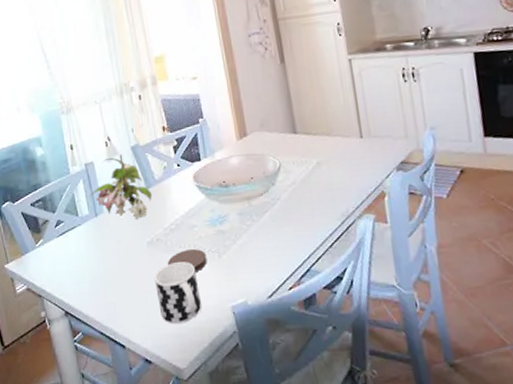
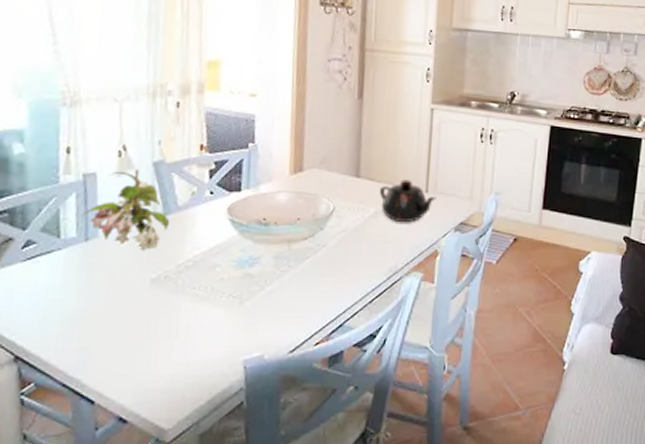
cup: present [154,261,202,325] -> none [150,306,208,379]
coaster: present [167,249,207,272] -> none [172,292,225,319]
teapot: none [317,128,372,170] -> present [380,179,436,223]

